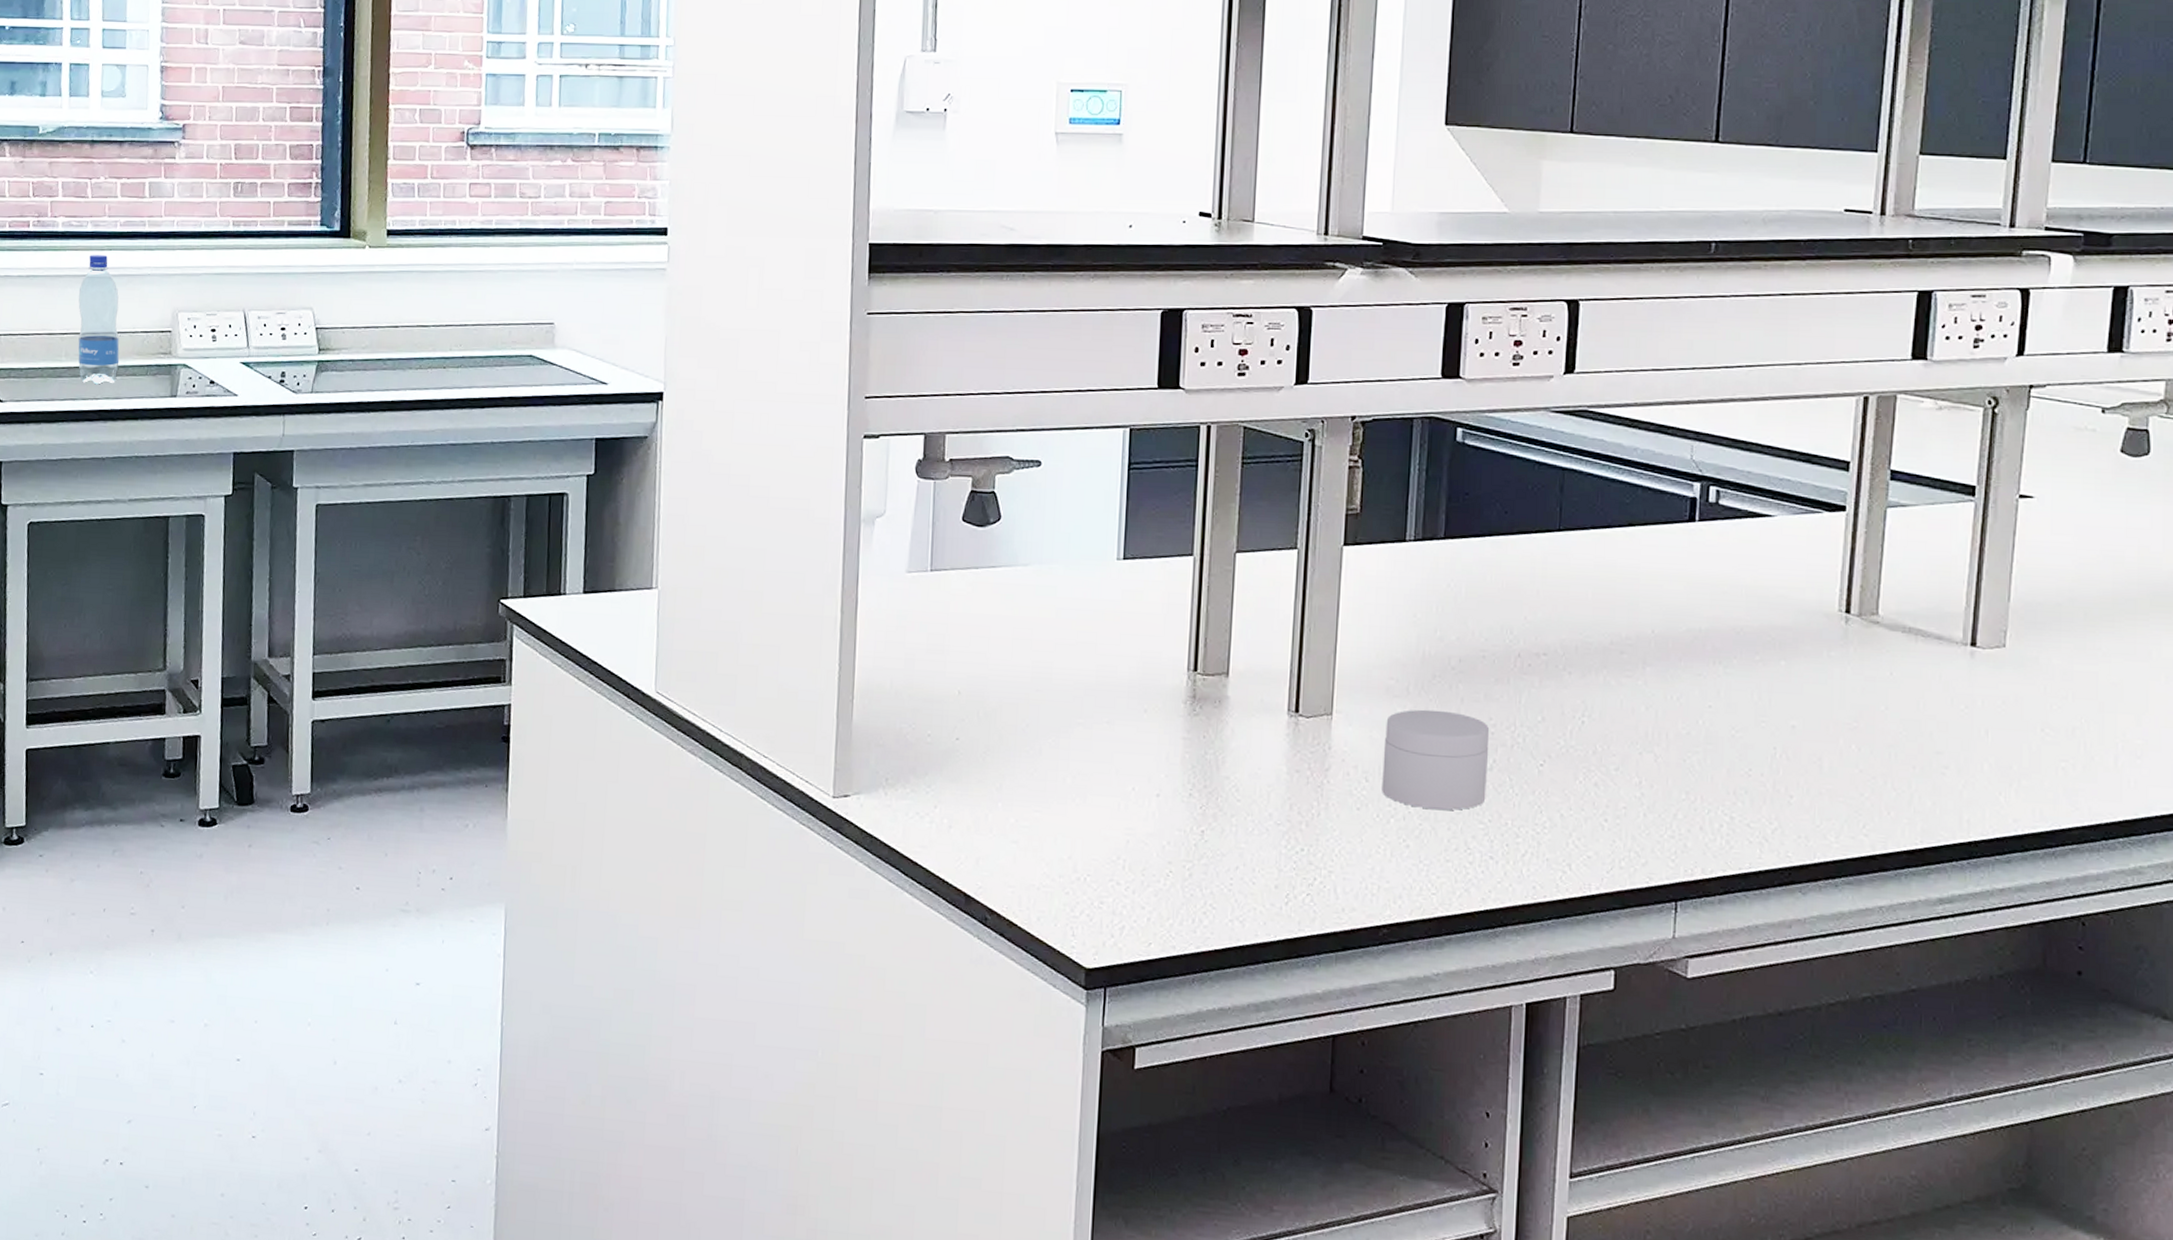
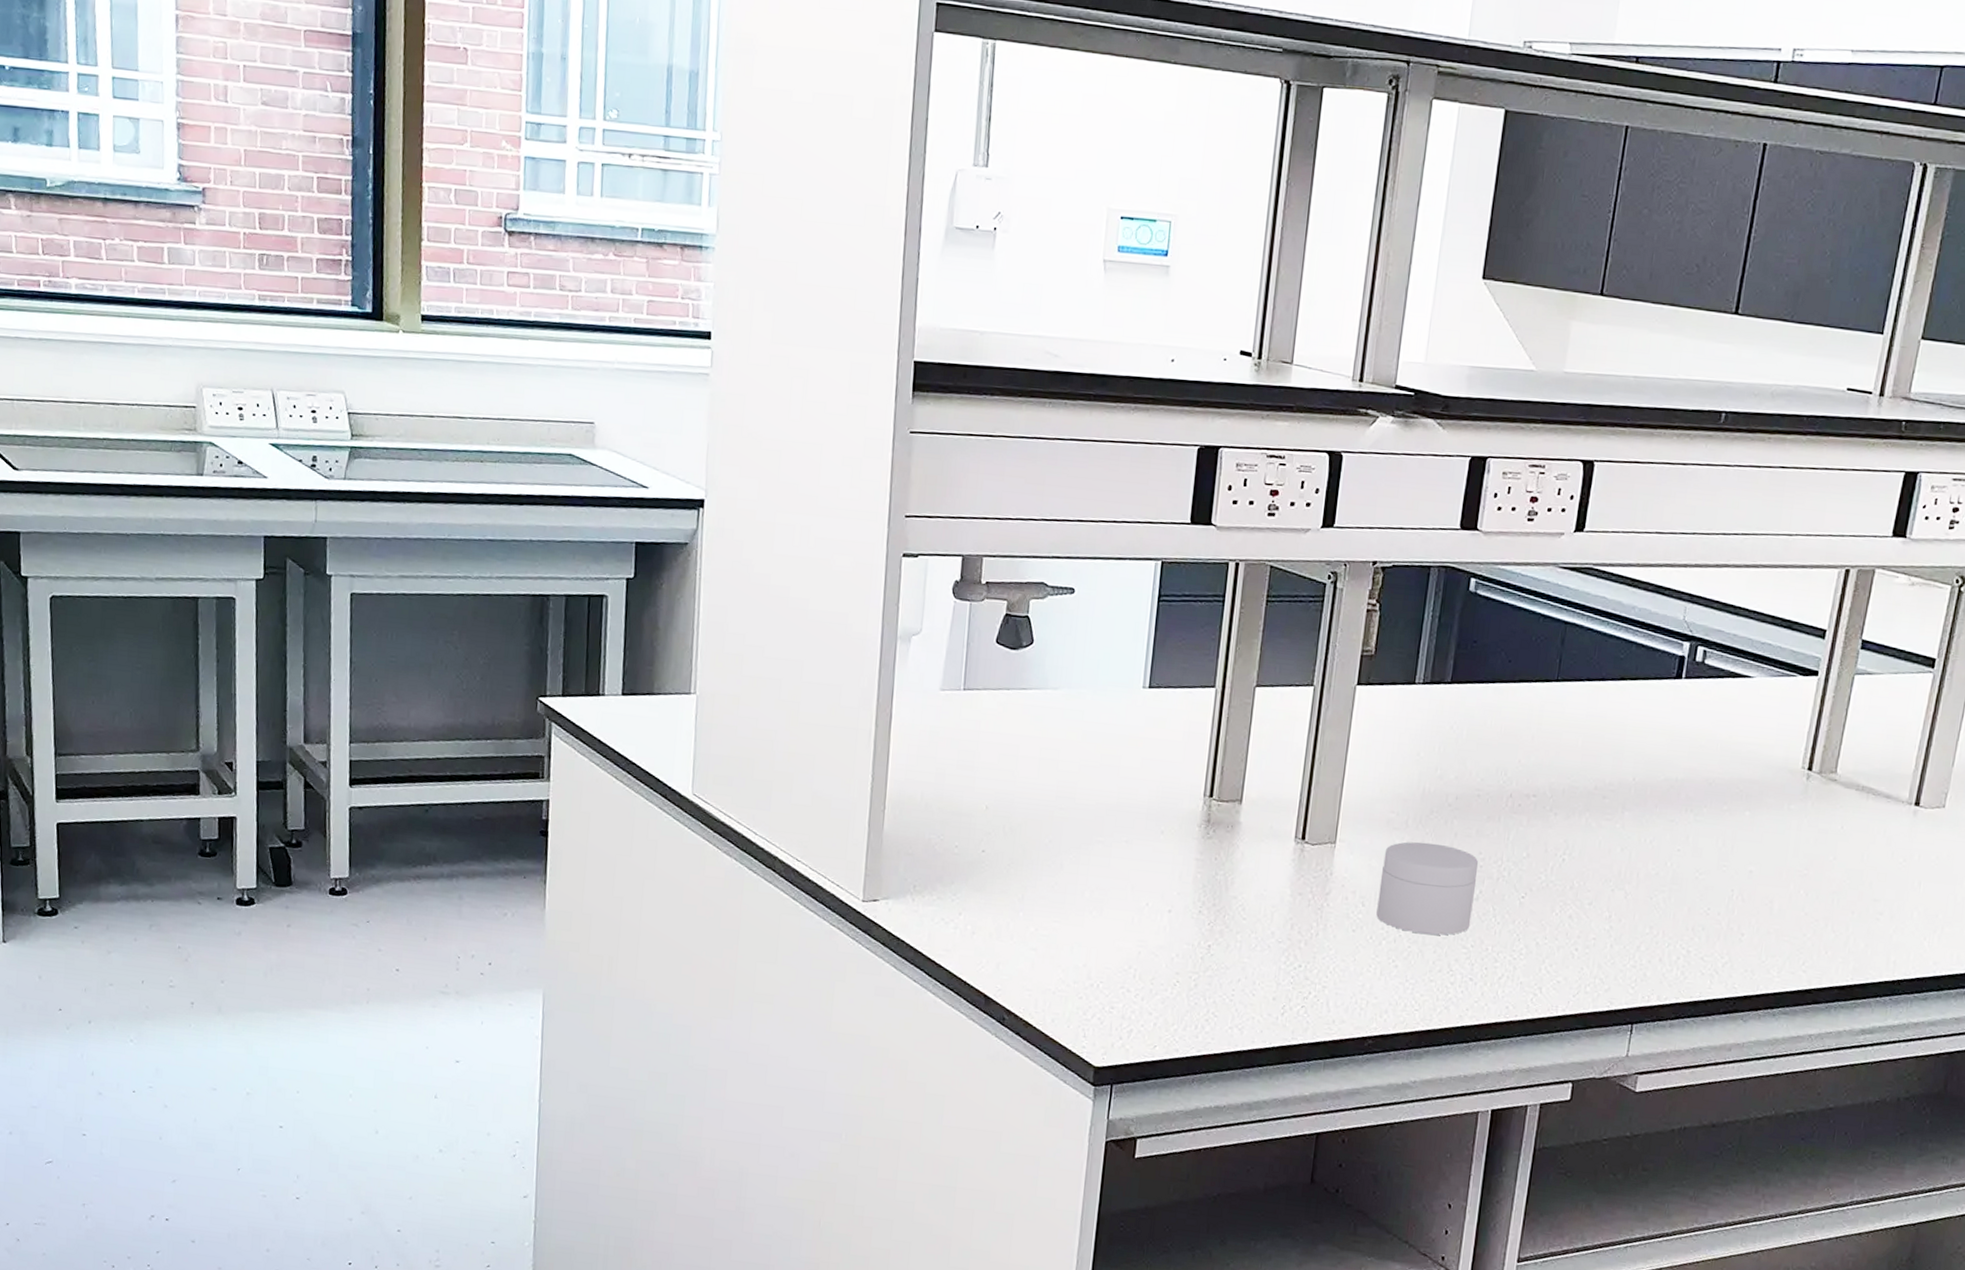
bottle: present [78,255,120,385] -> none [95,321,142,458]

